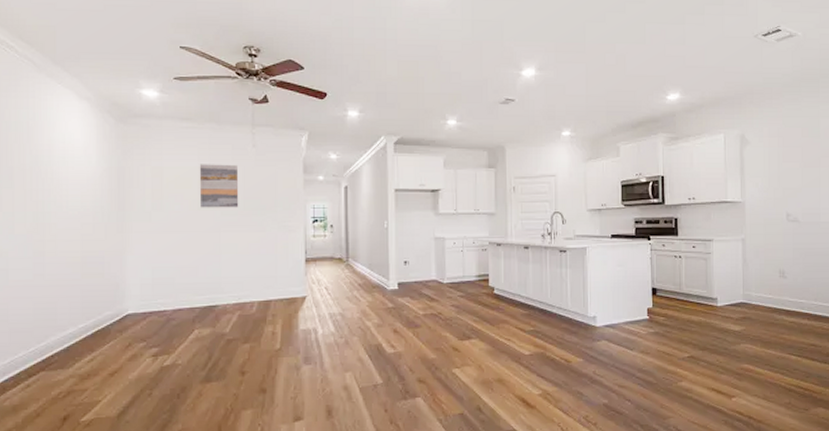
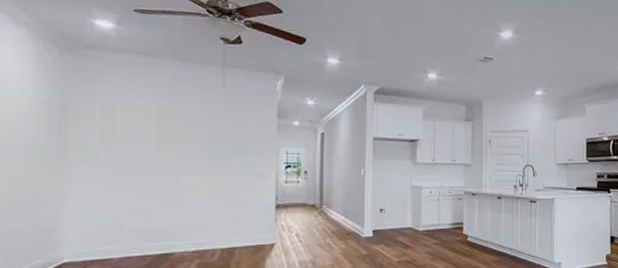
wall art: present [199,164,239,208] -> none [158,102,205,150]

